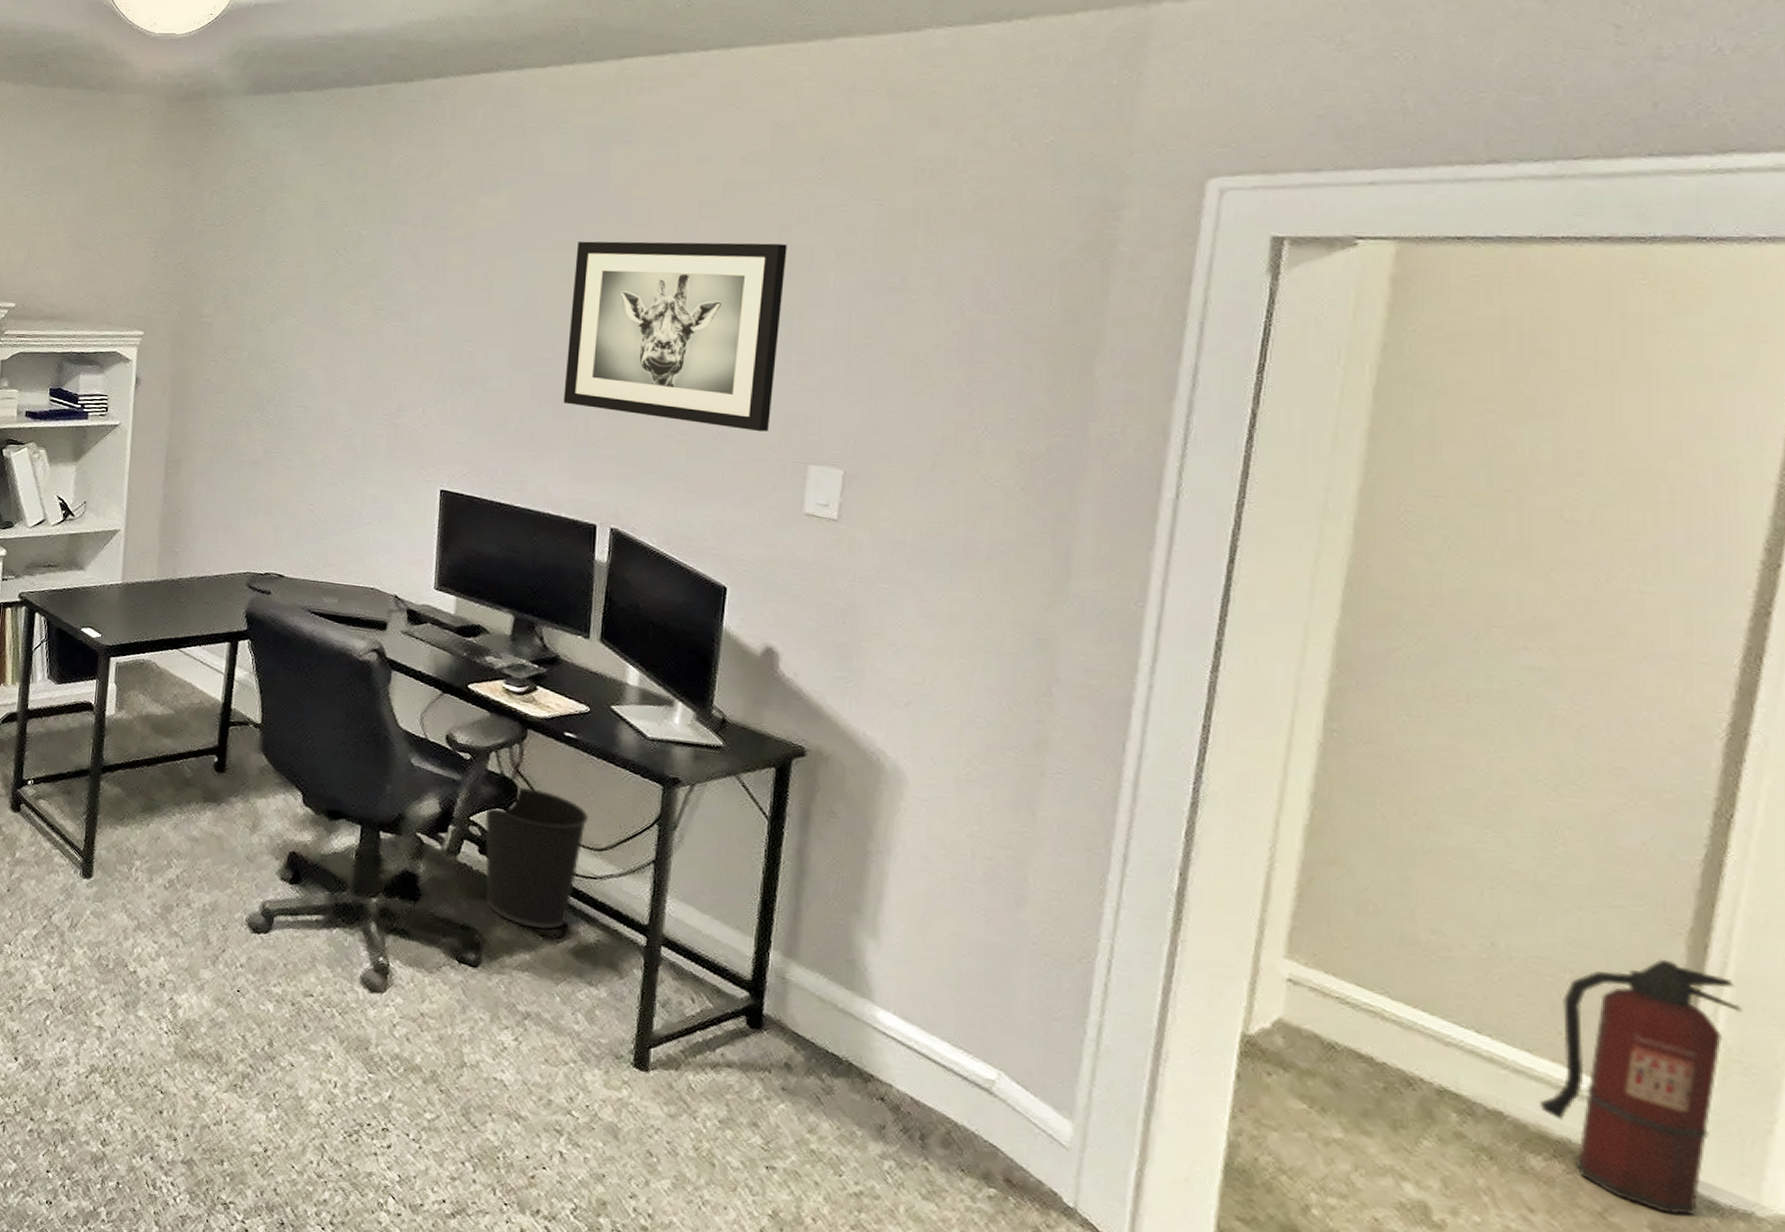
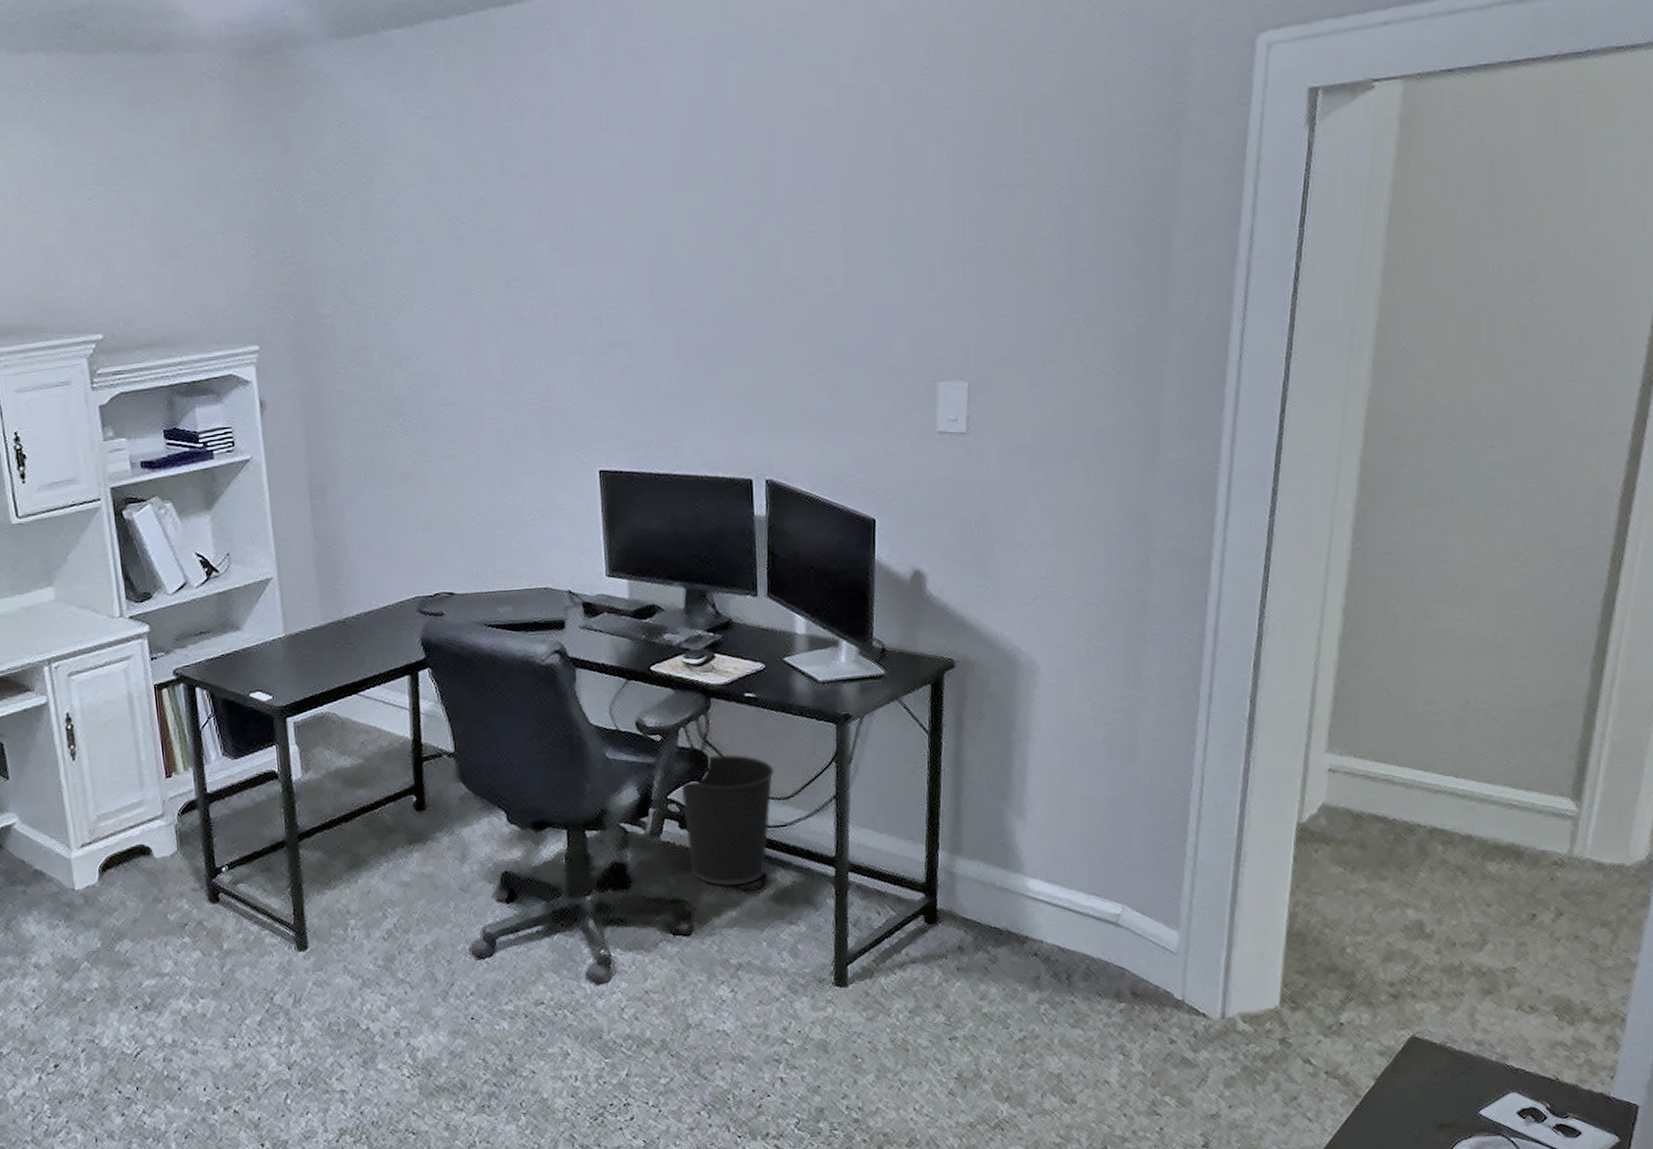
wall art: present [563,241,787,432] -> none [703,151,903,357]
fire extinguisher: present [1540,960,1742,1216] -> none [1495,685,1623,881]

